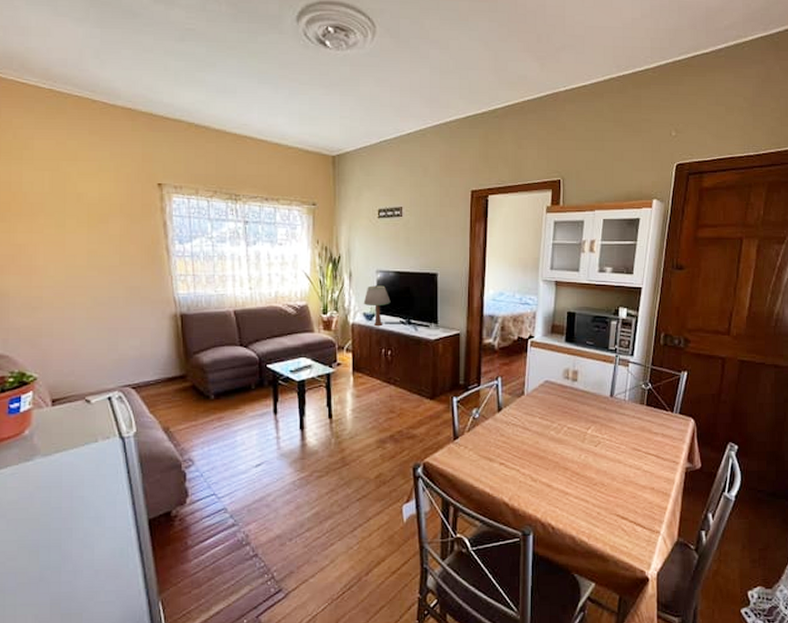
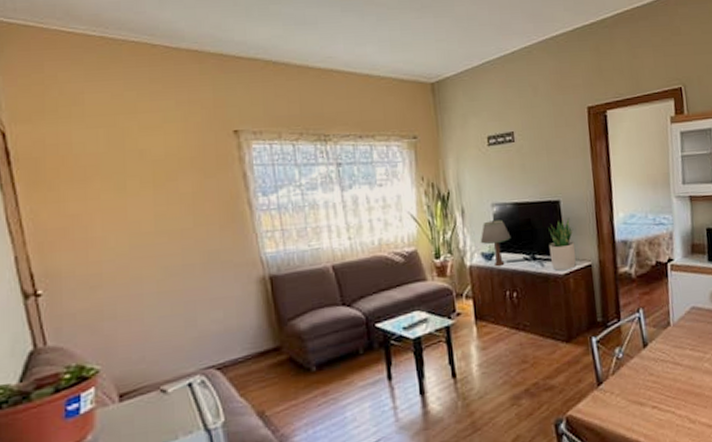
planter: none [423,289,447,337] -> present [548,217,576,272]

